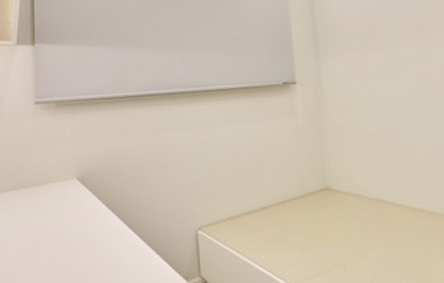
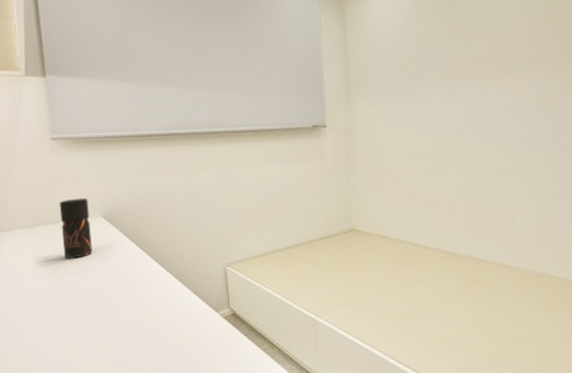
pepper grinder: none [37,160,65,224] -> present [59,197,93,259]

